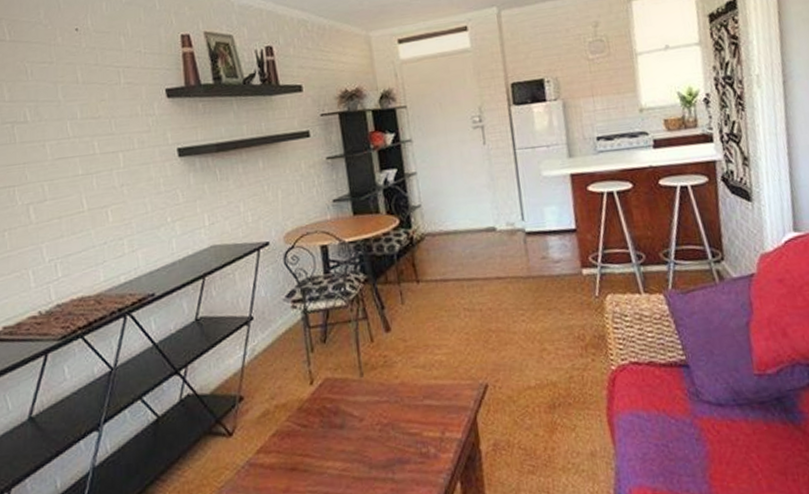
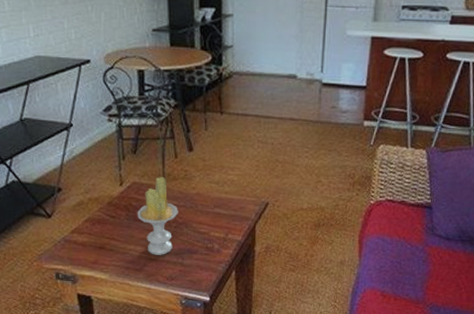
candle: none [332,367,382,472] -> present [137,177,178,255]

